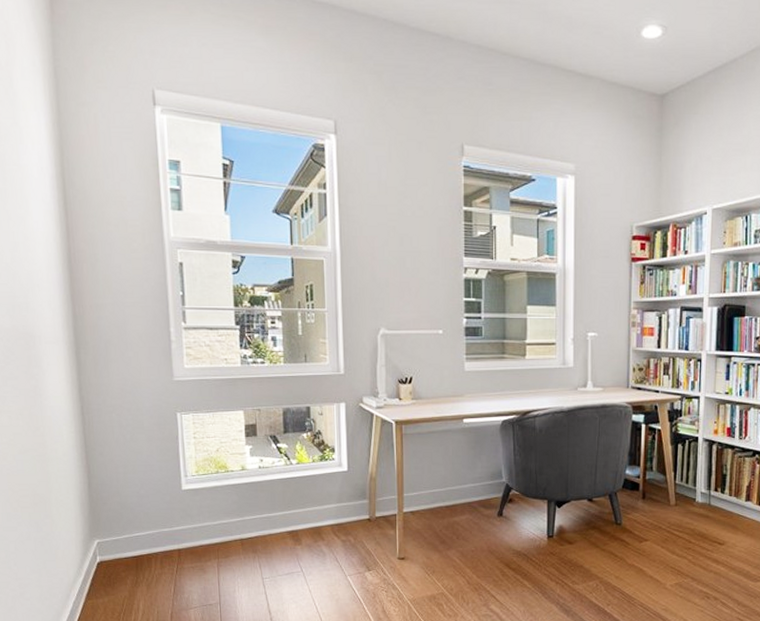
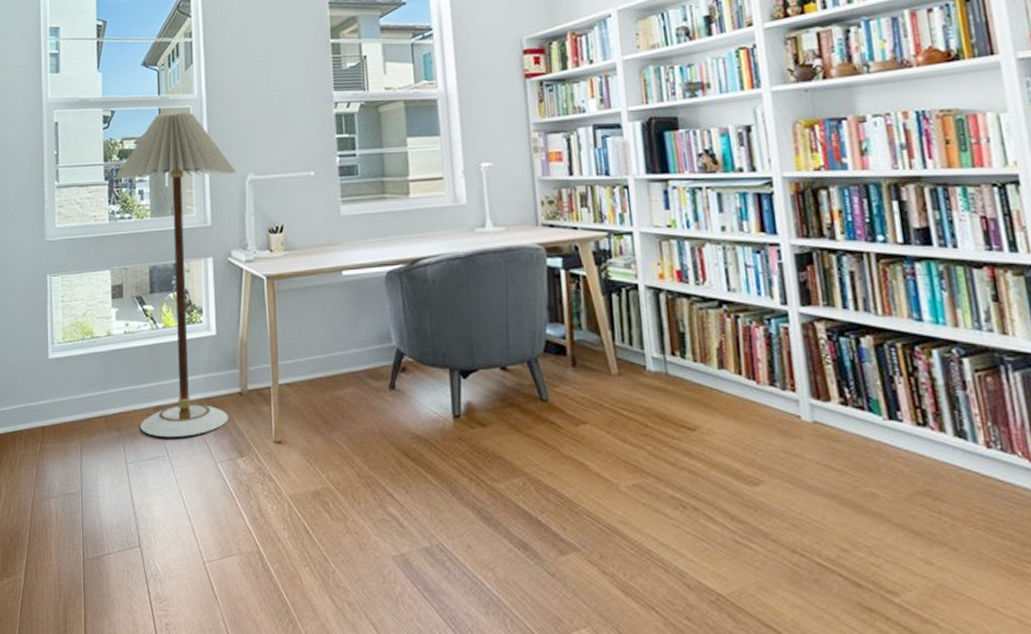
floor lamp: none [246,263,369,557] -> present [115,112,236,438]

